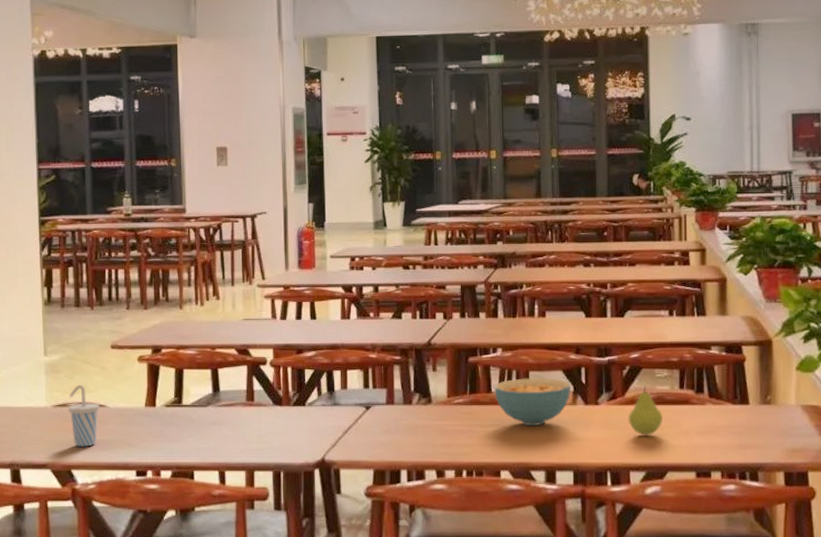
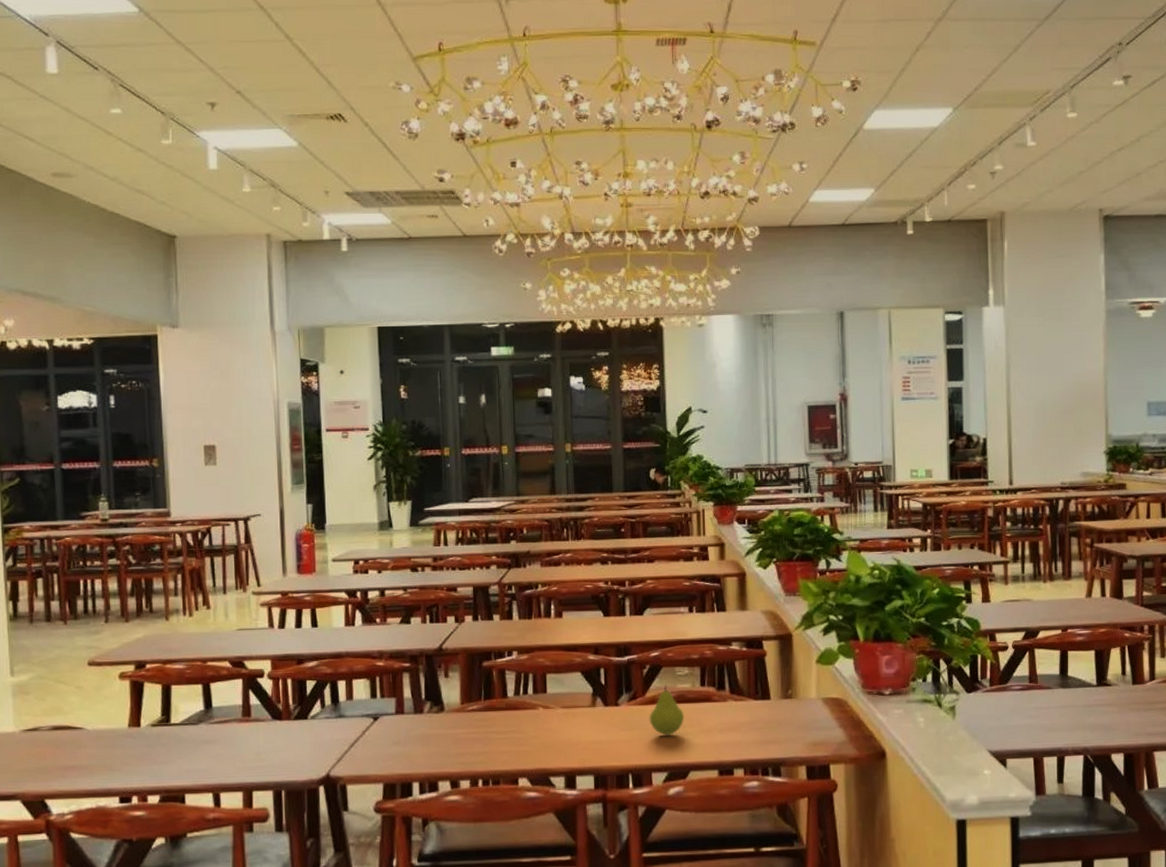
cup: present [68,384,100,447] -> none [39,706,77,774]
cereal bowl: present [494,378,571,427] -> none [510,680,590,731]

